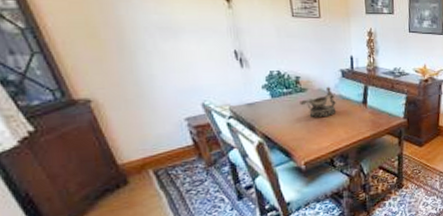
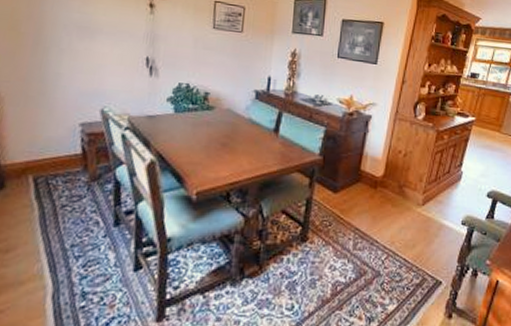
decorative bowl: present [300,86,337,117] -> none [204,107,244,141]

